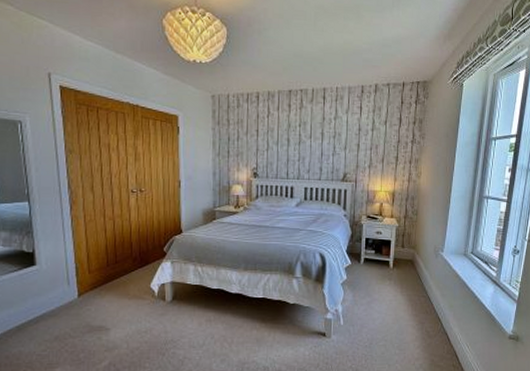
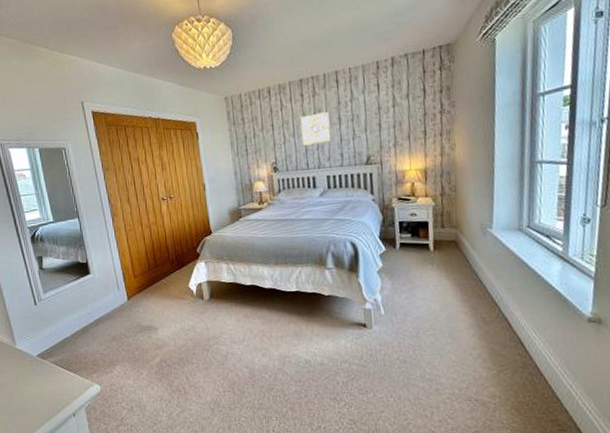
wall art: none [285,125,314,156] -> present [300,112,332,146]

